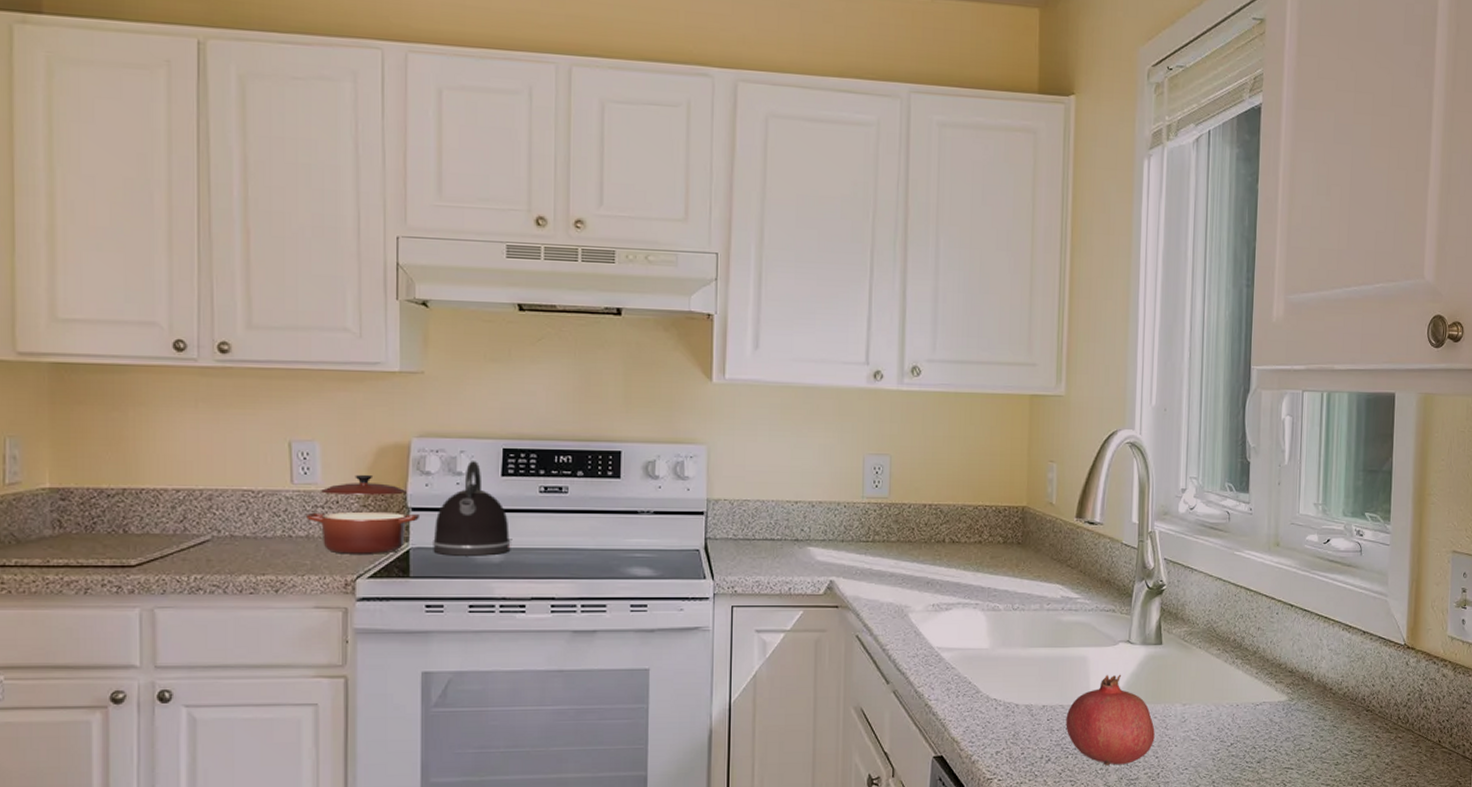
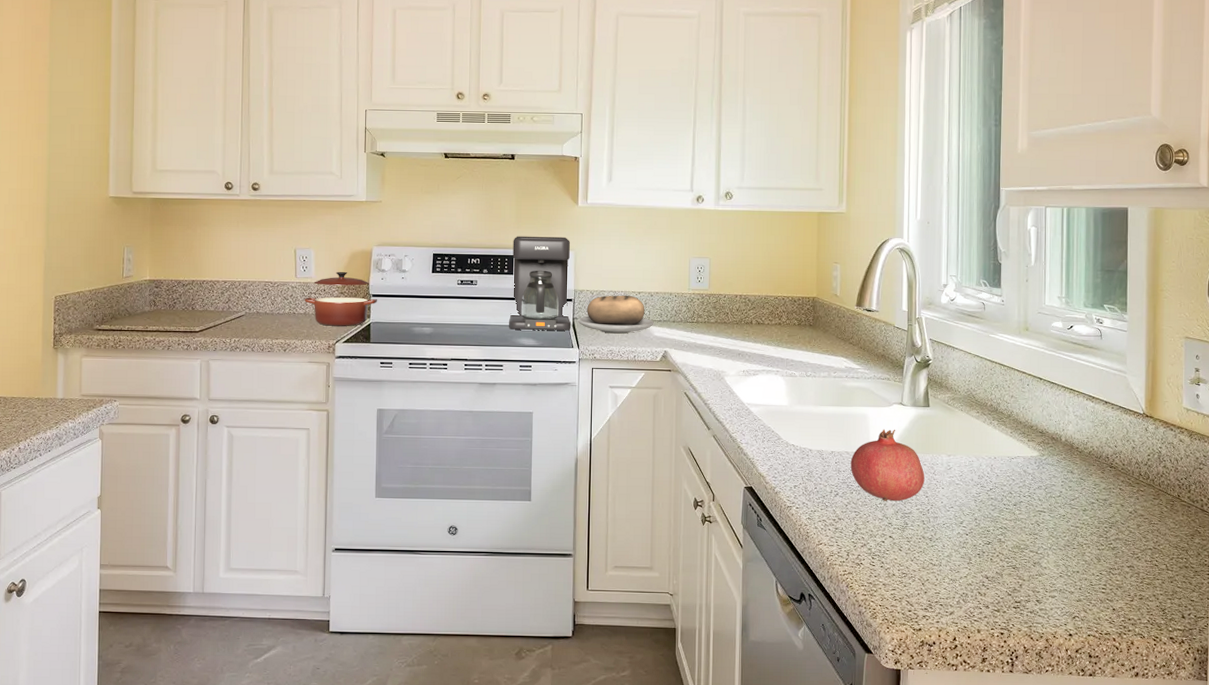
kettle: present [431,461,511,556] -> none [385,262,438,329]
coffee maker: none [613,424,703,557] -> present [508,236,571,332]
bread: none [712,506,816,558] -> present [578,295,654,334]

